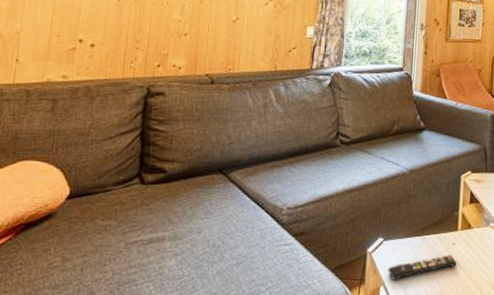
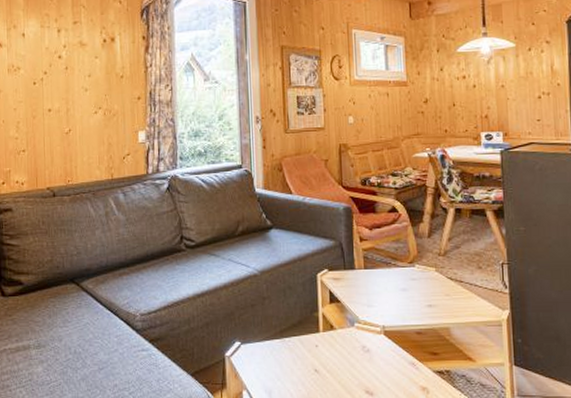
remote control: present [388,255,457,280] -> none [249,358,322,384]

